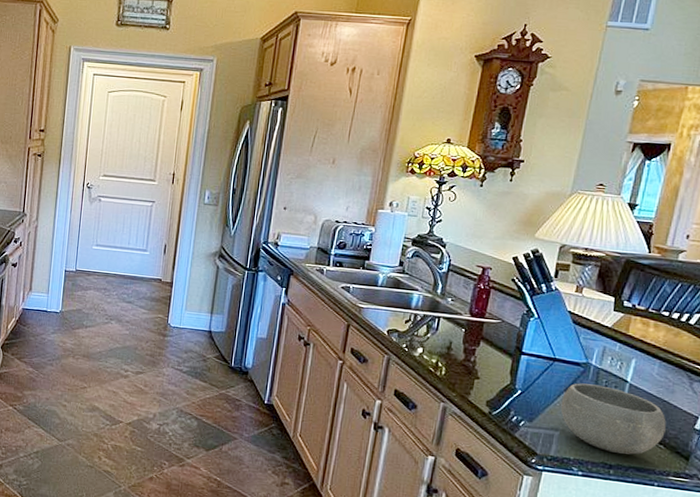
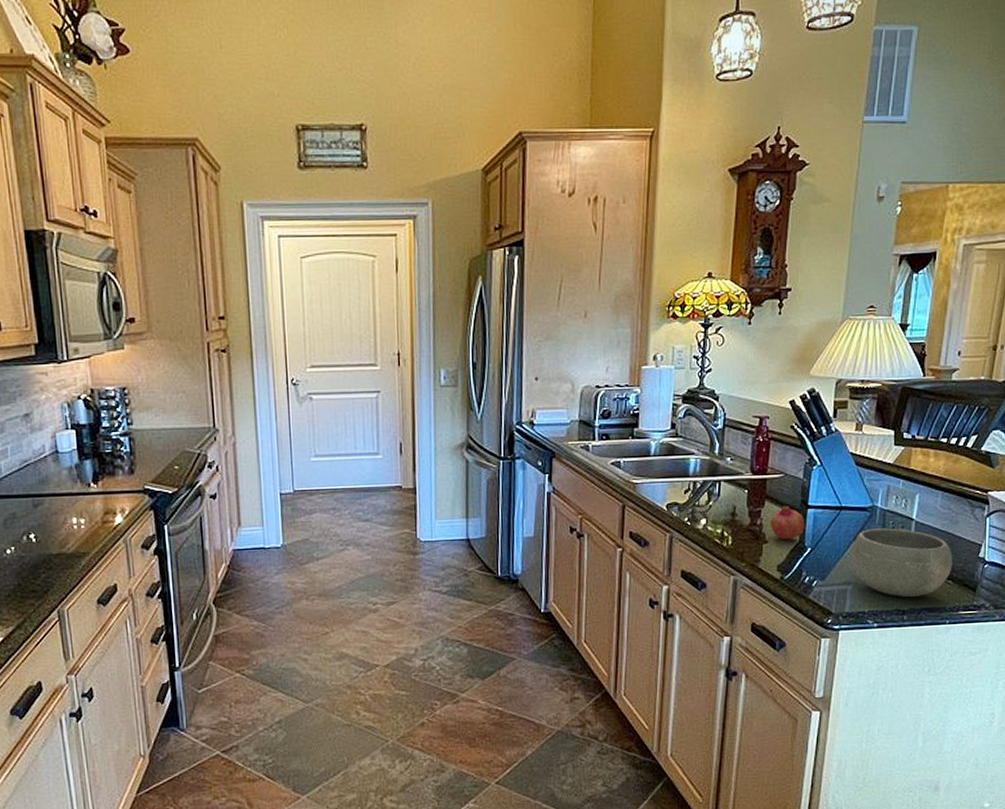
fruit: none [484,348,518,380] -> present [771,505,805,540]

